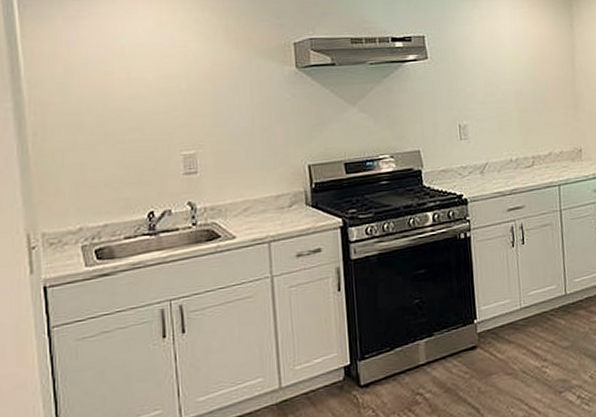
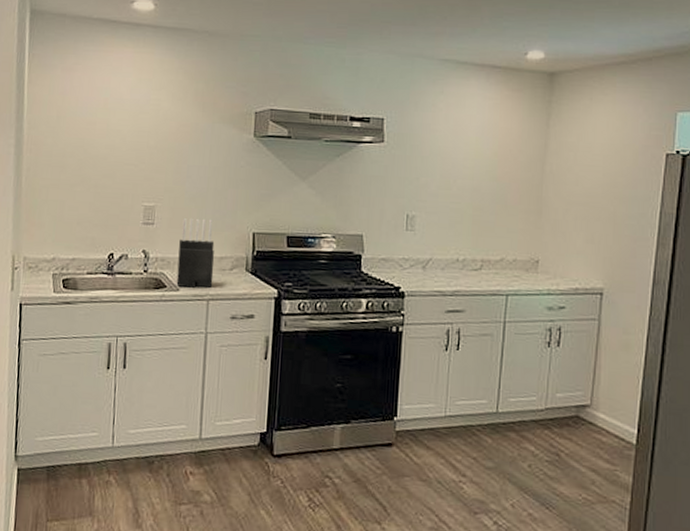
knife block: none [229,158,272,234] -> present [176,217,215,288]

